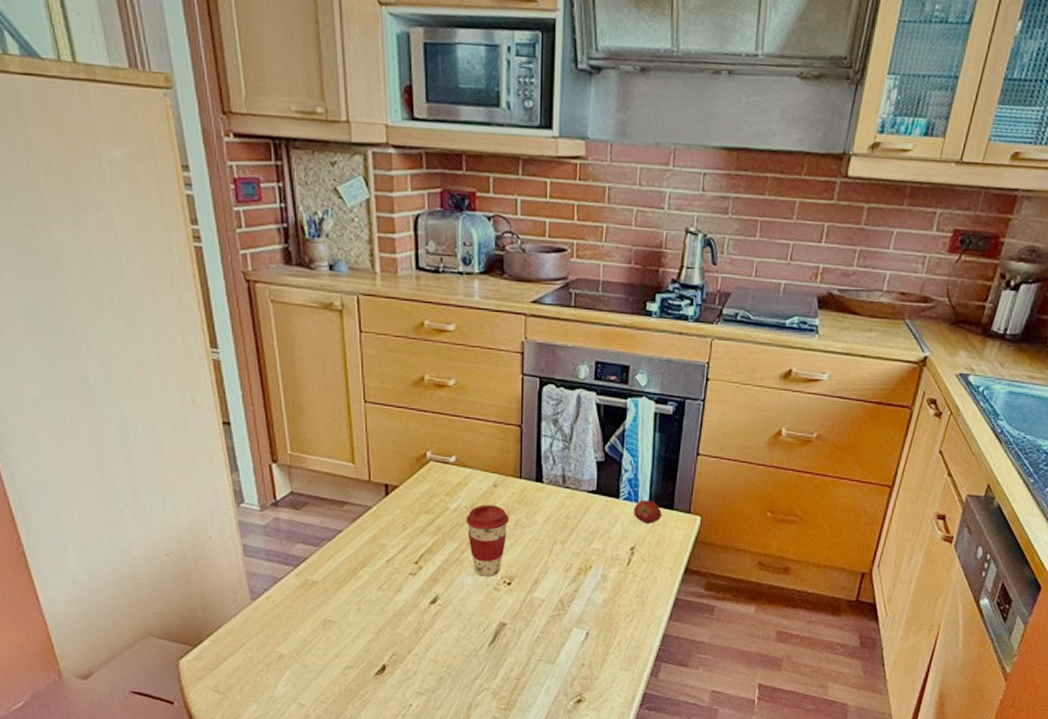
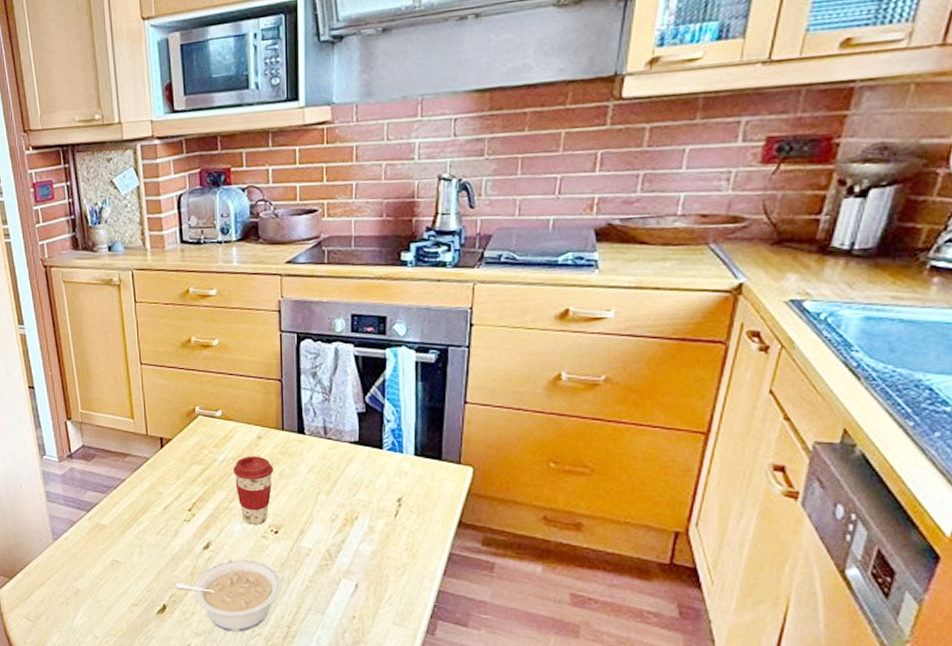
legume: none [398,613,512,688] -> present [176,559,281,632]
fruit: present [634,499,662,523] -> none [399,450,430,474]

